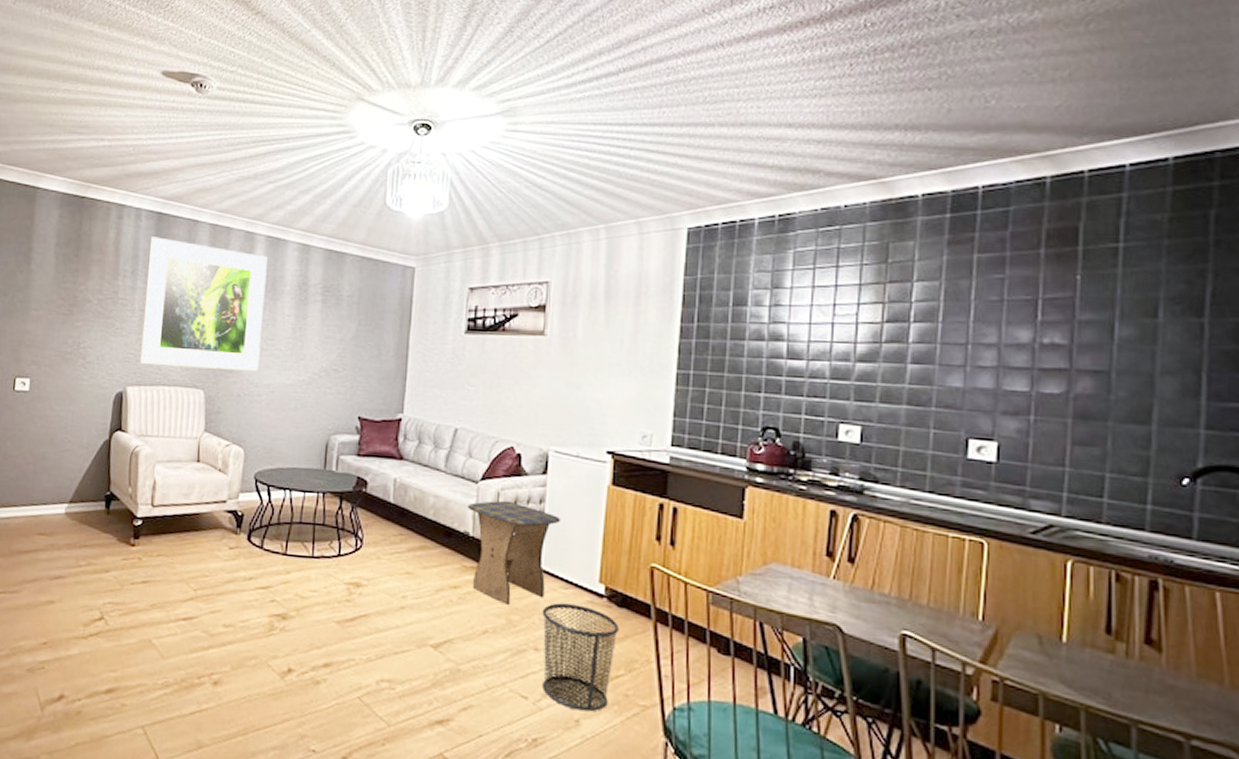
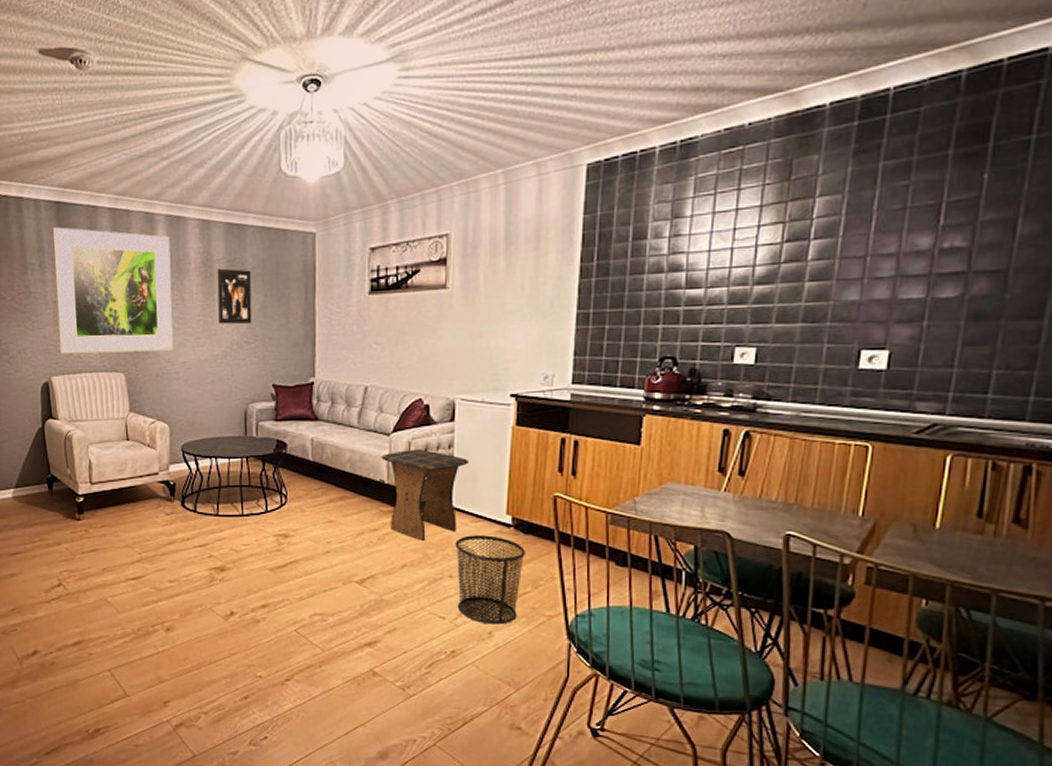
wall art: none [308,293,346,352] -> present [217,268,252,325]

